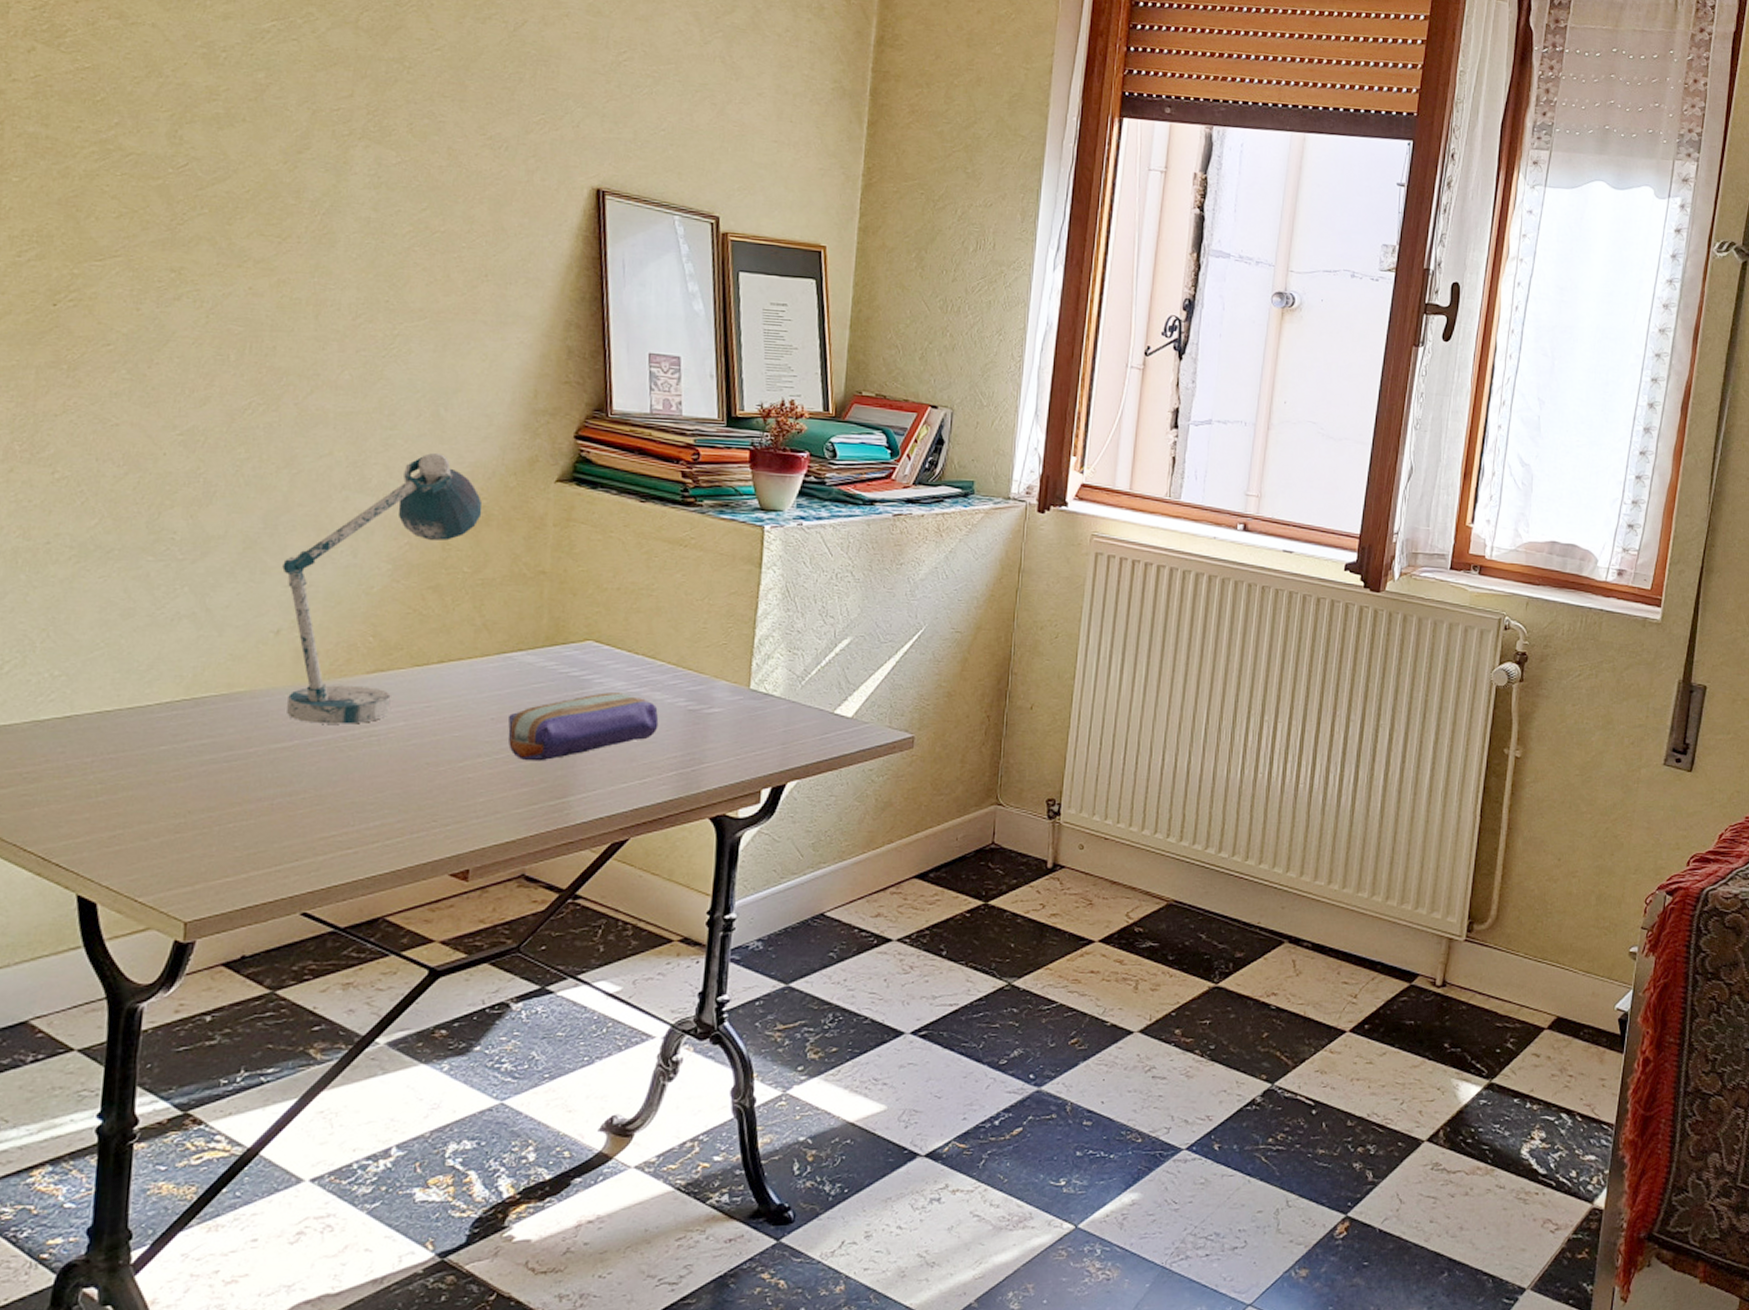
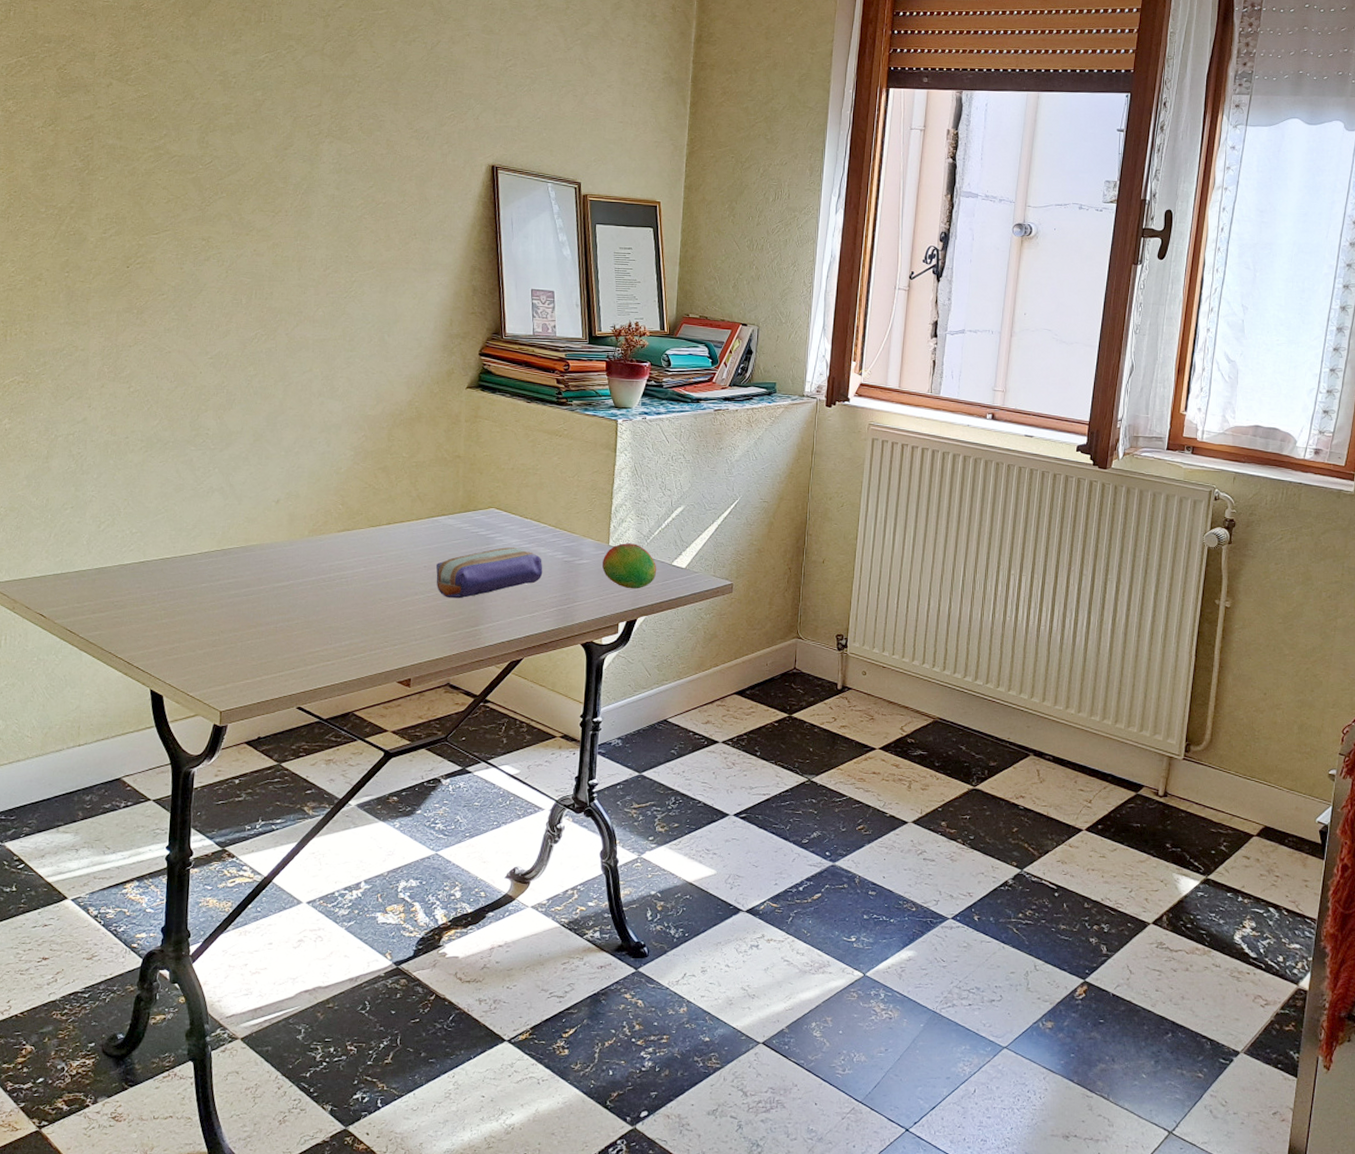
desk lamp: present [282,452,483,724] -> none [280,368,415,569]
fruit: none [740,686,814,746] -> present [602,543,657,589]

